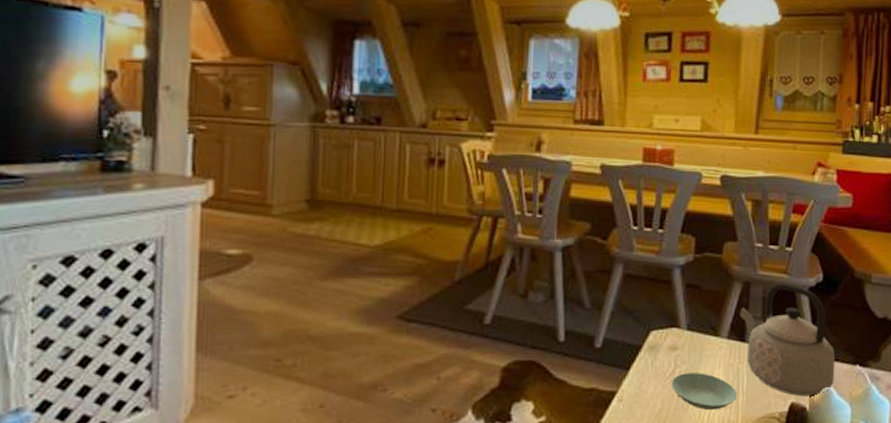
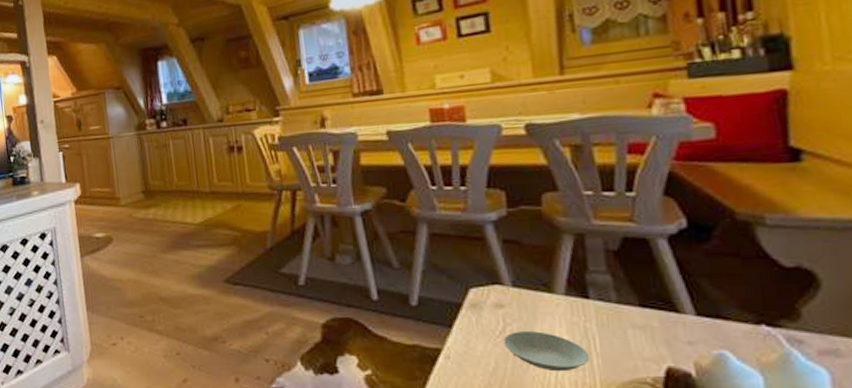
teapot: present [739,283,836,397] -> none [576,232,729,361]

